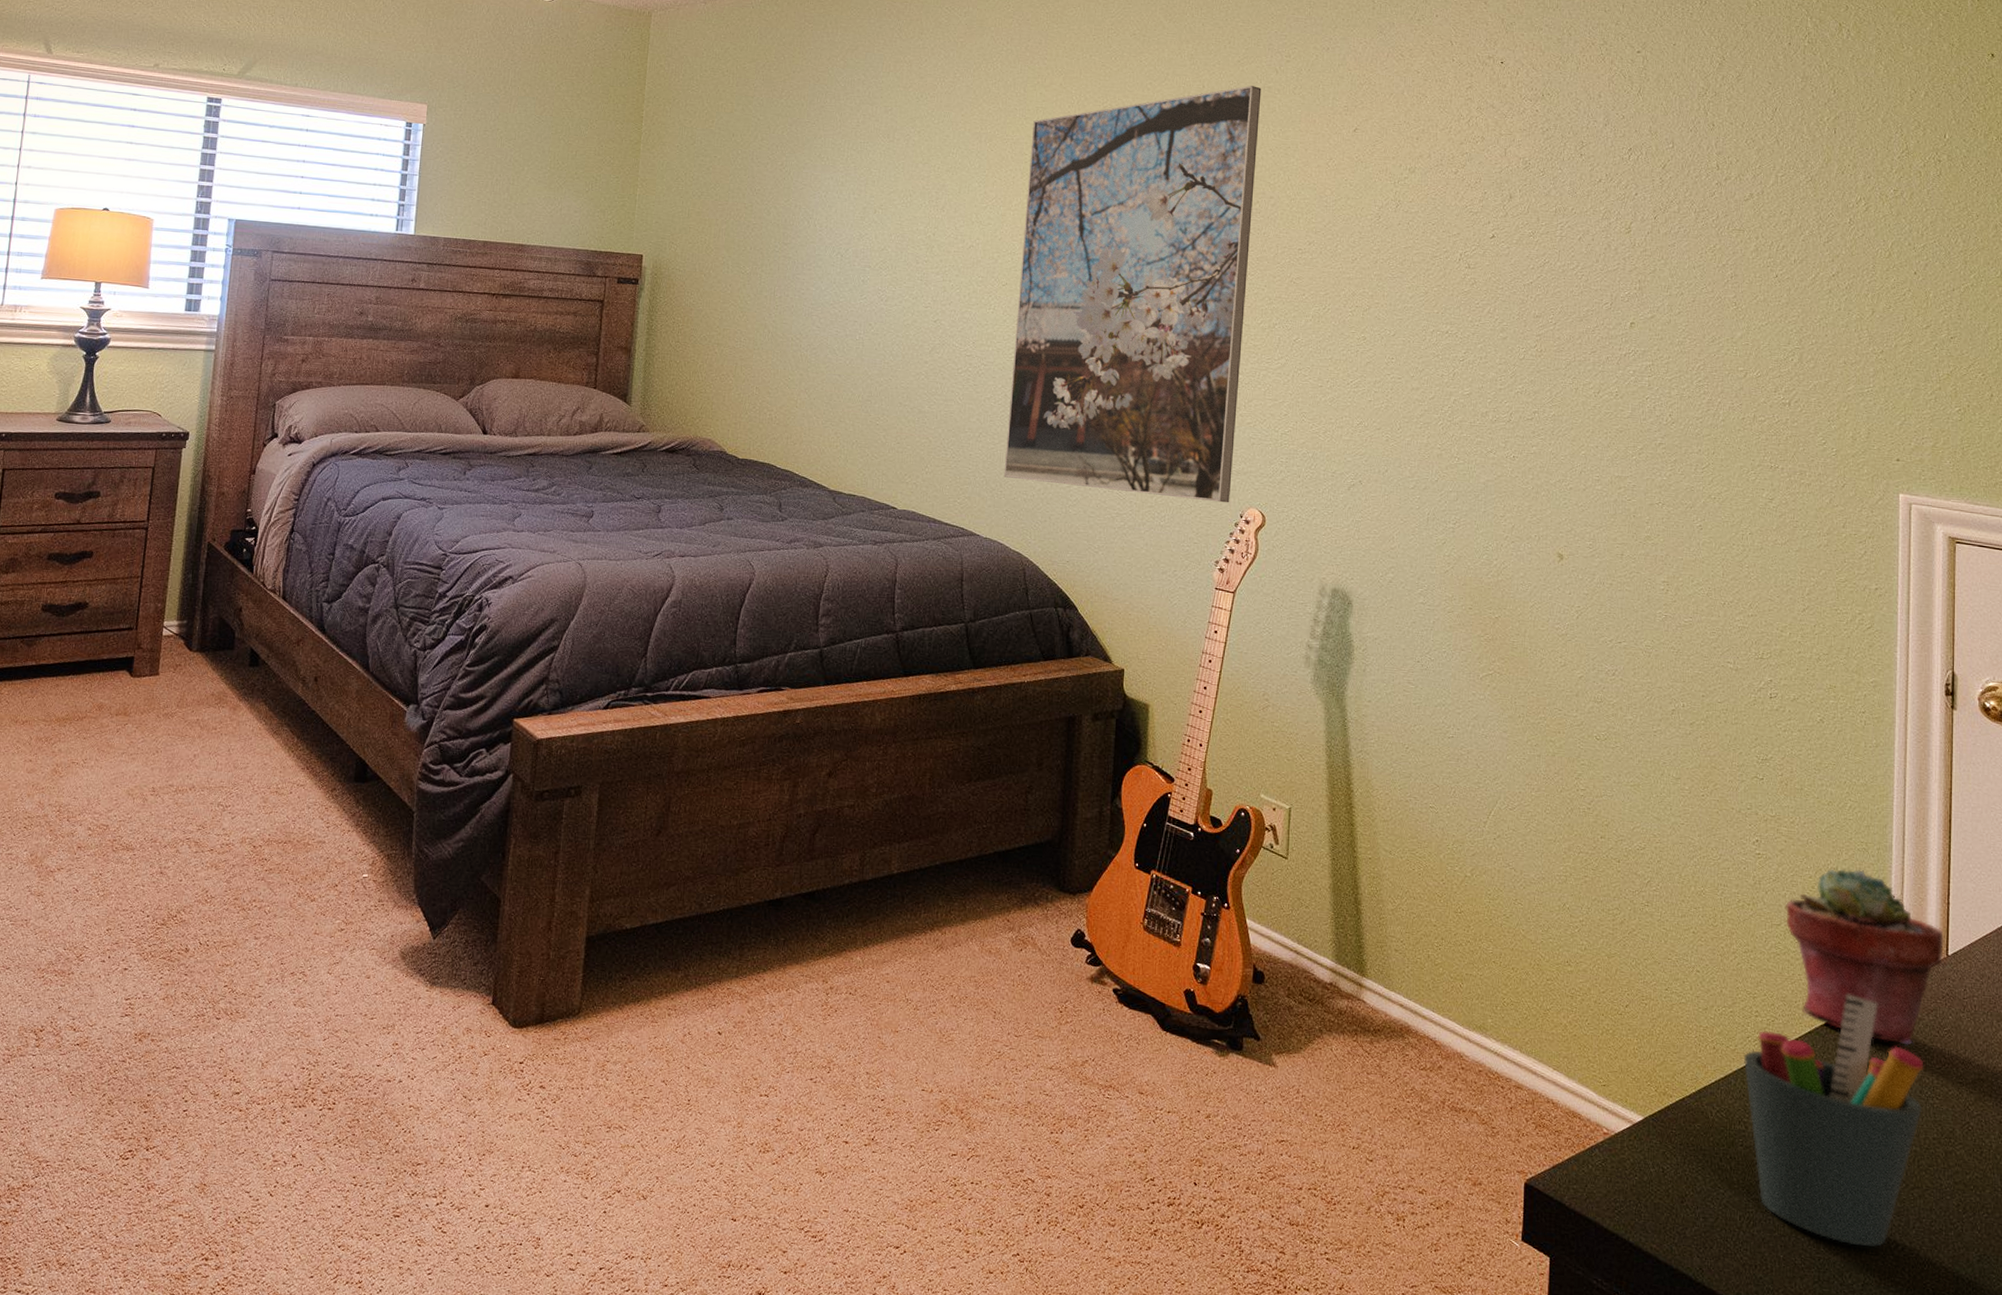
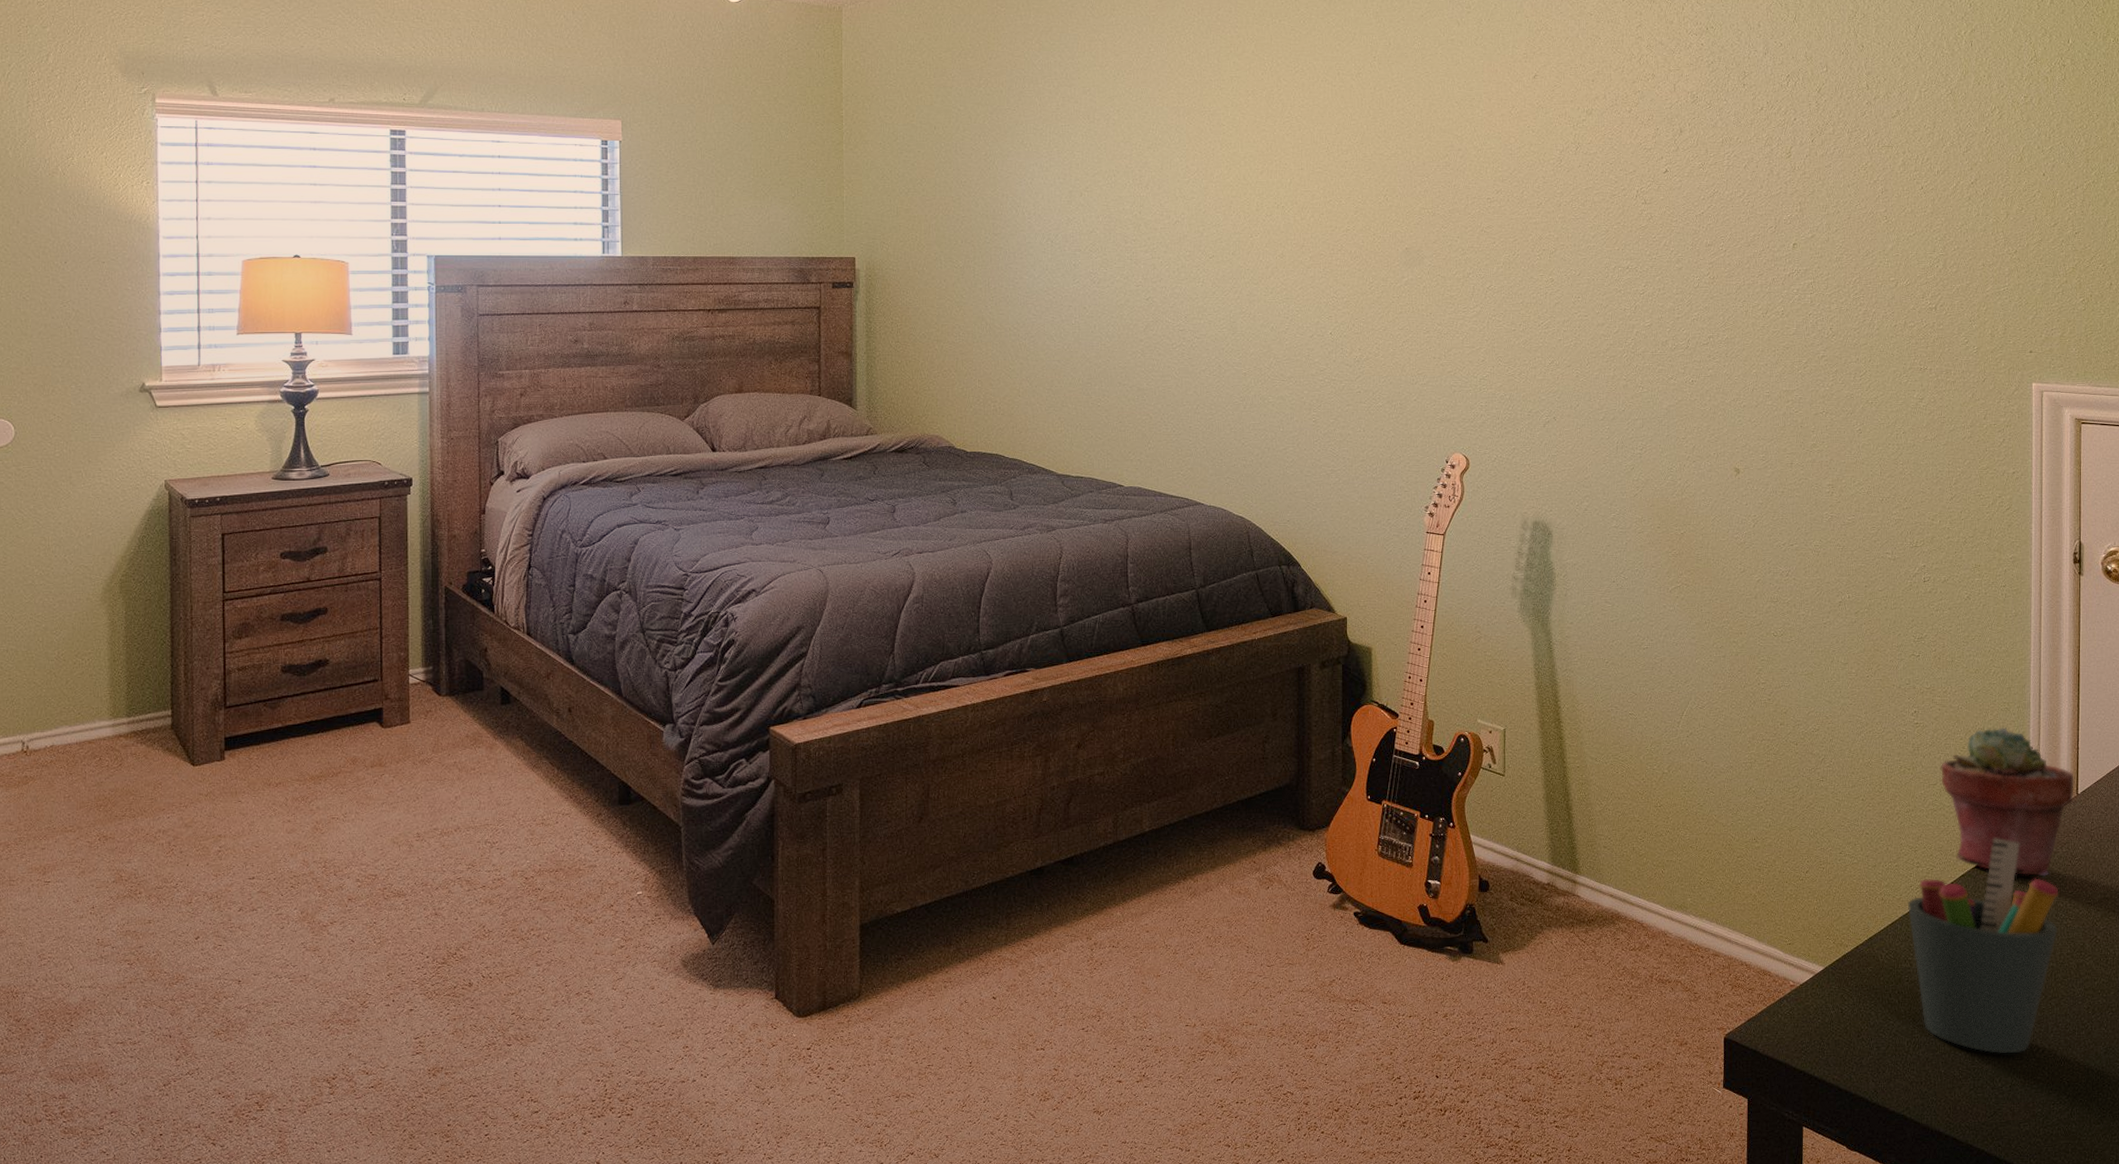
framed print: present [1003,86,1262,503] -> none [1223,40,1445,451]

